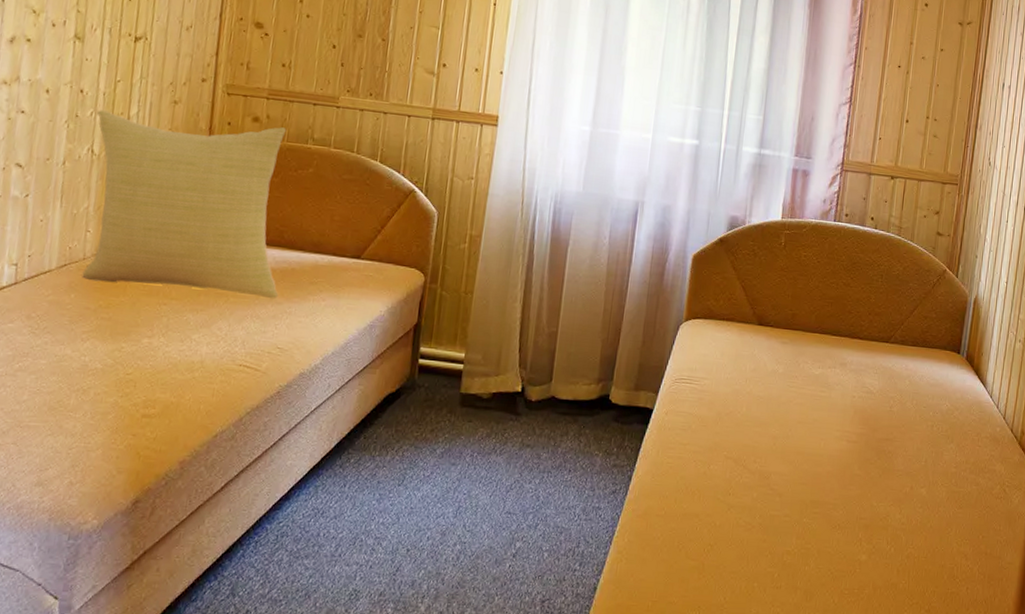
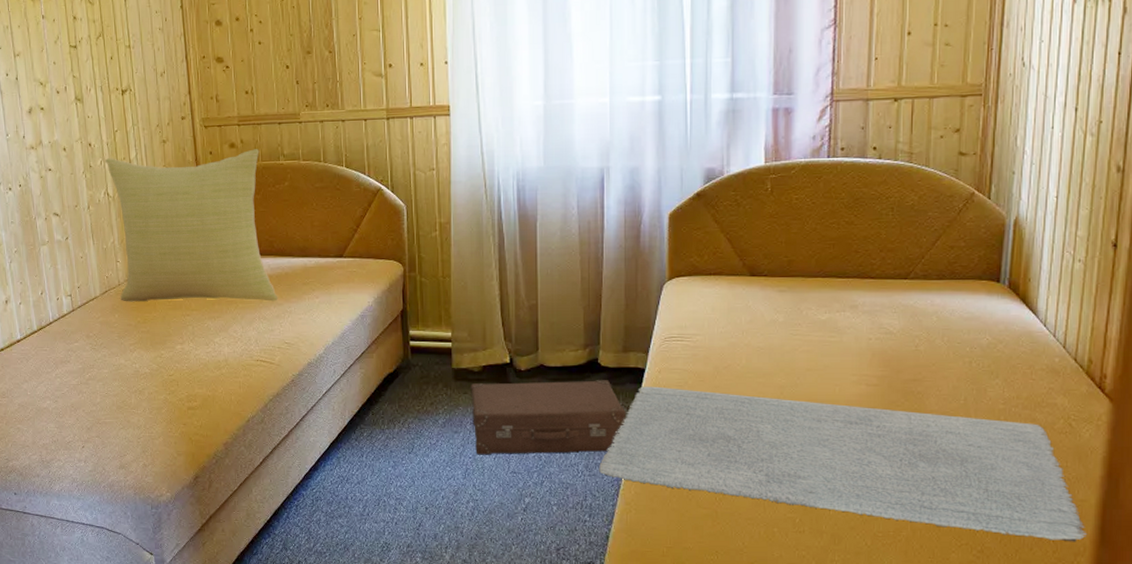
suitcase: none [471,411,630,495] -> present [471,380,626,455]
bath mat: none [596,427,1012,603] -> present [599,386,1088,542]

